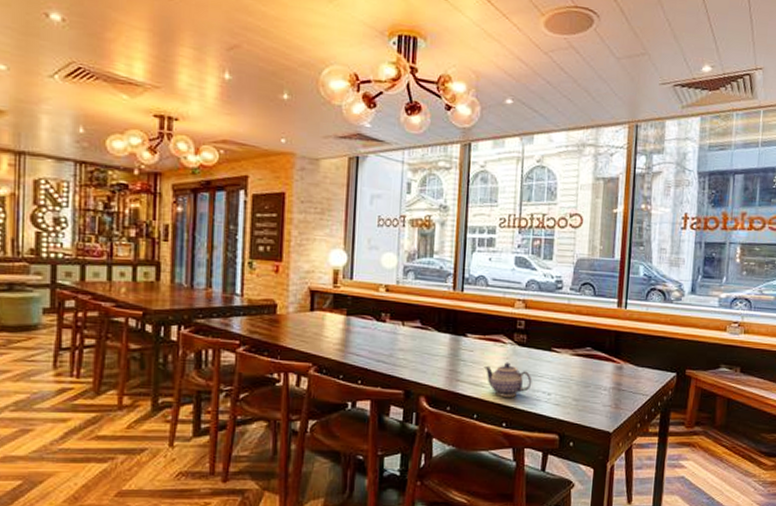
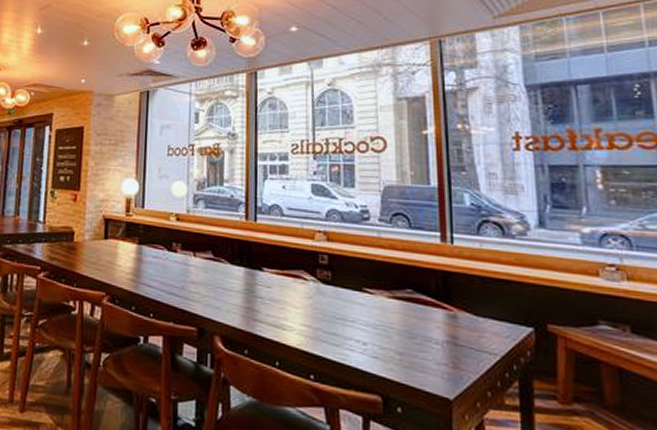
teapot: present [483,362,532,397] -> none [283,302,342,344]

